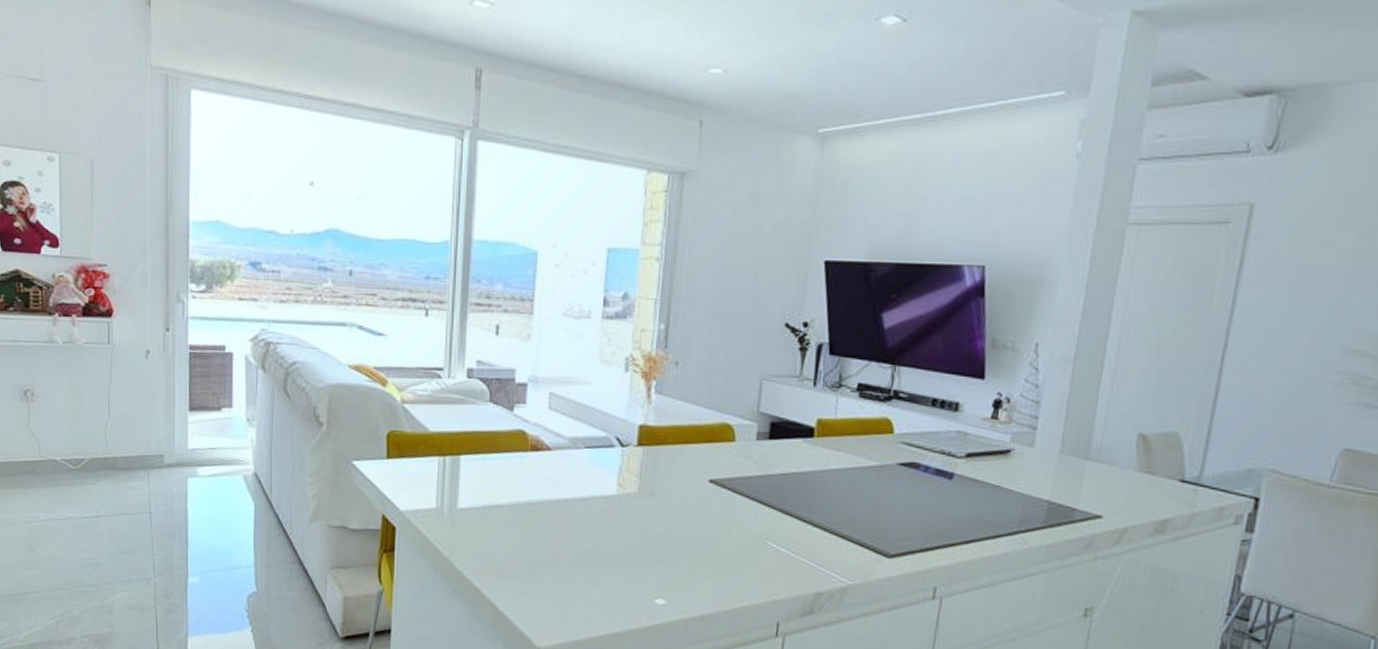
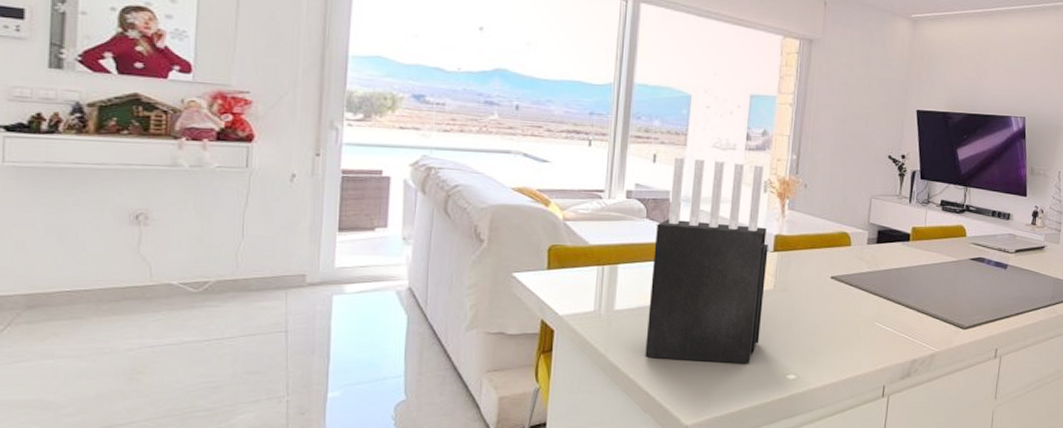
knife block: none [492,327,631,582] -> present [645,156,768,364]

